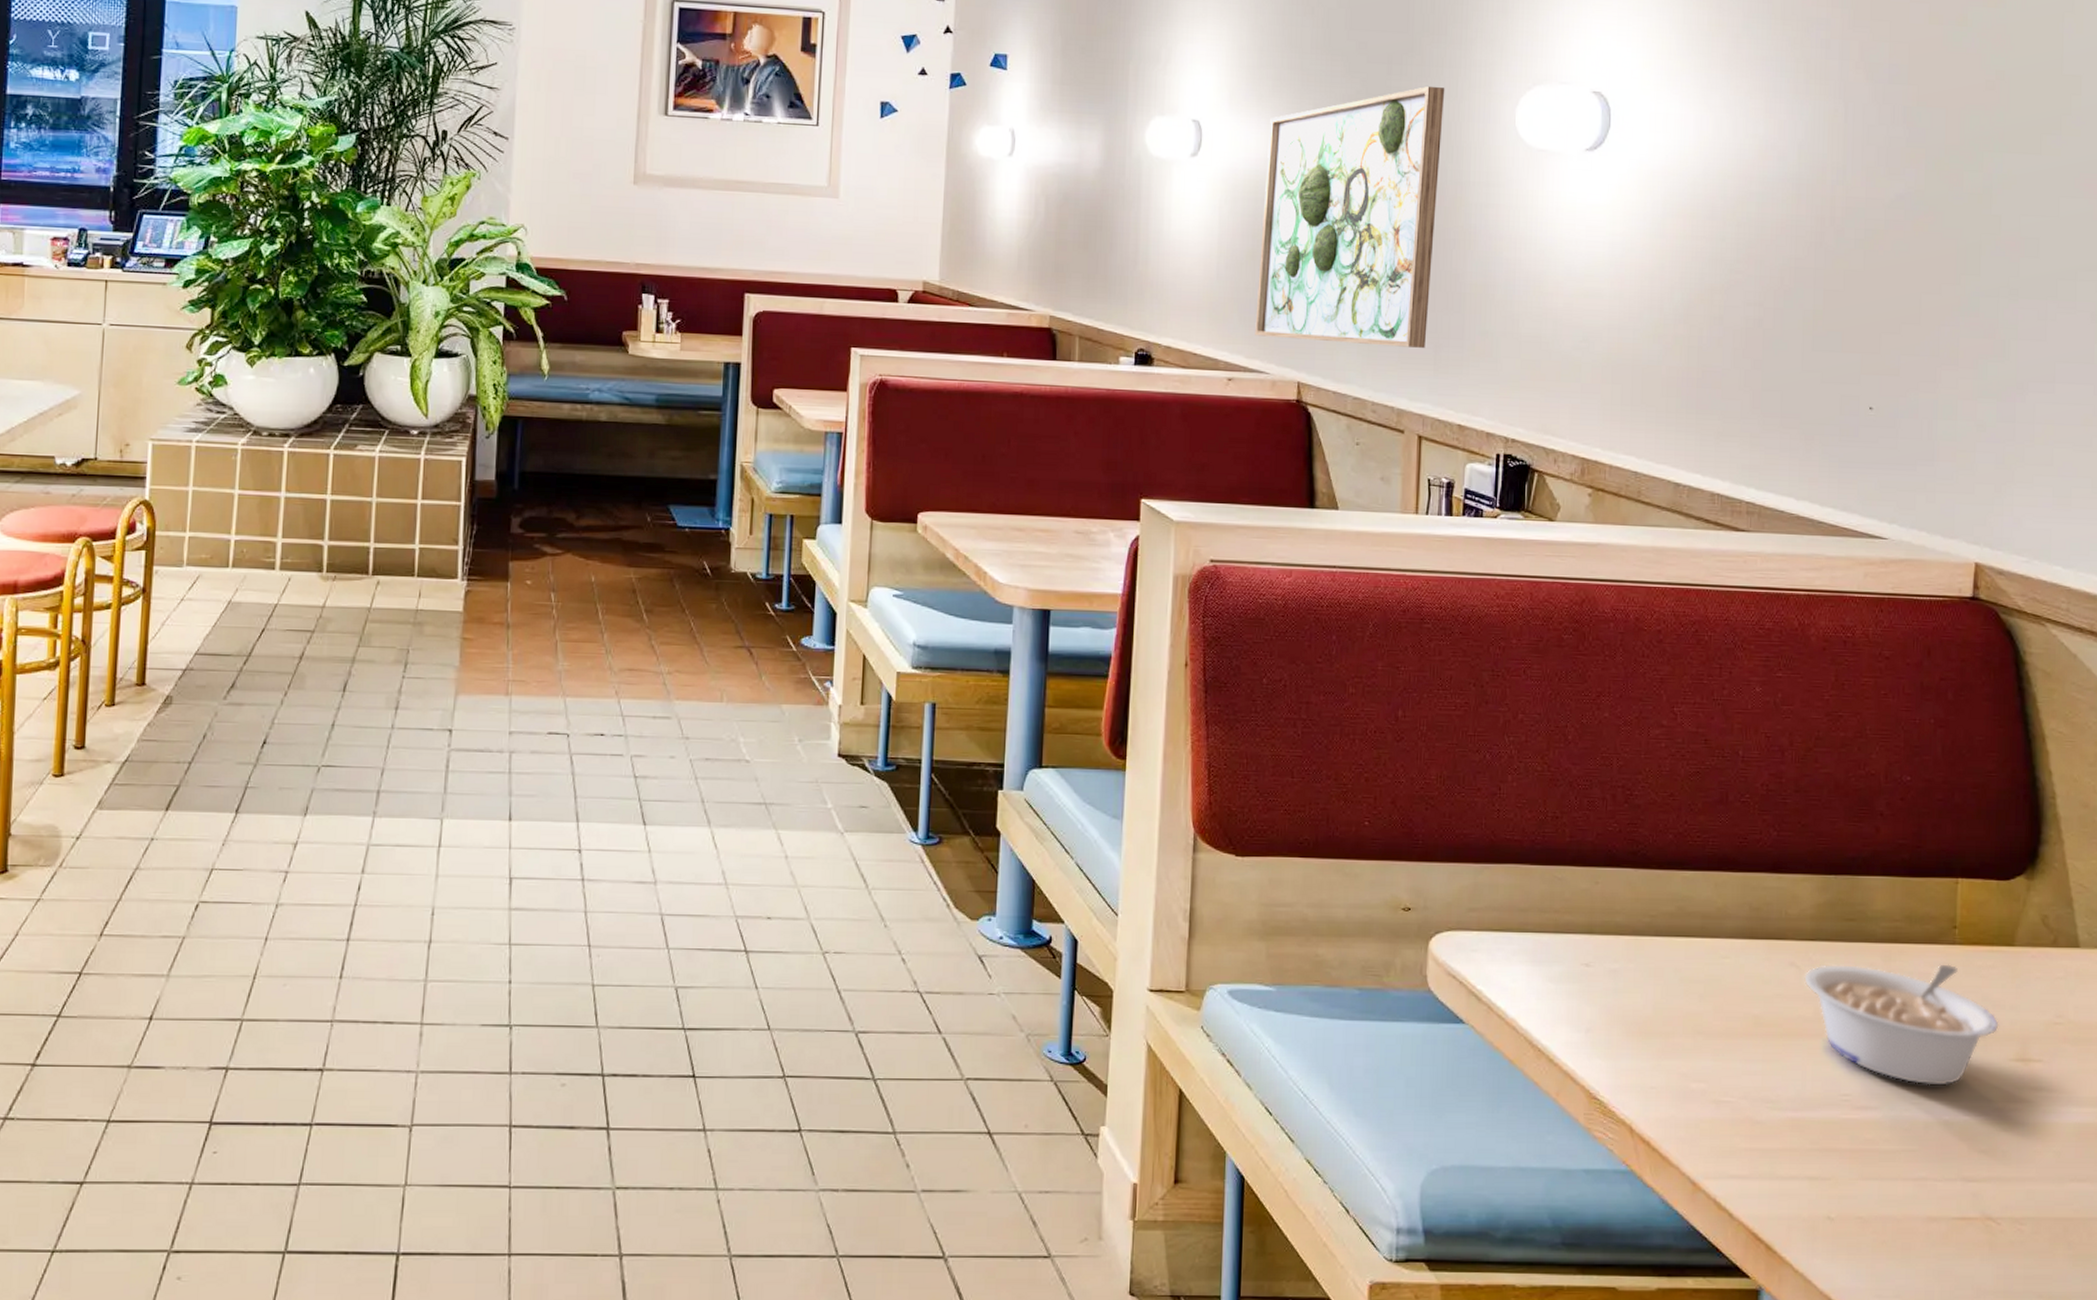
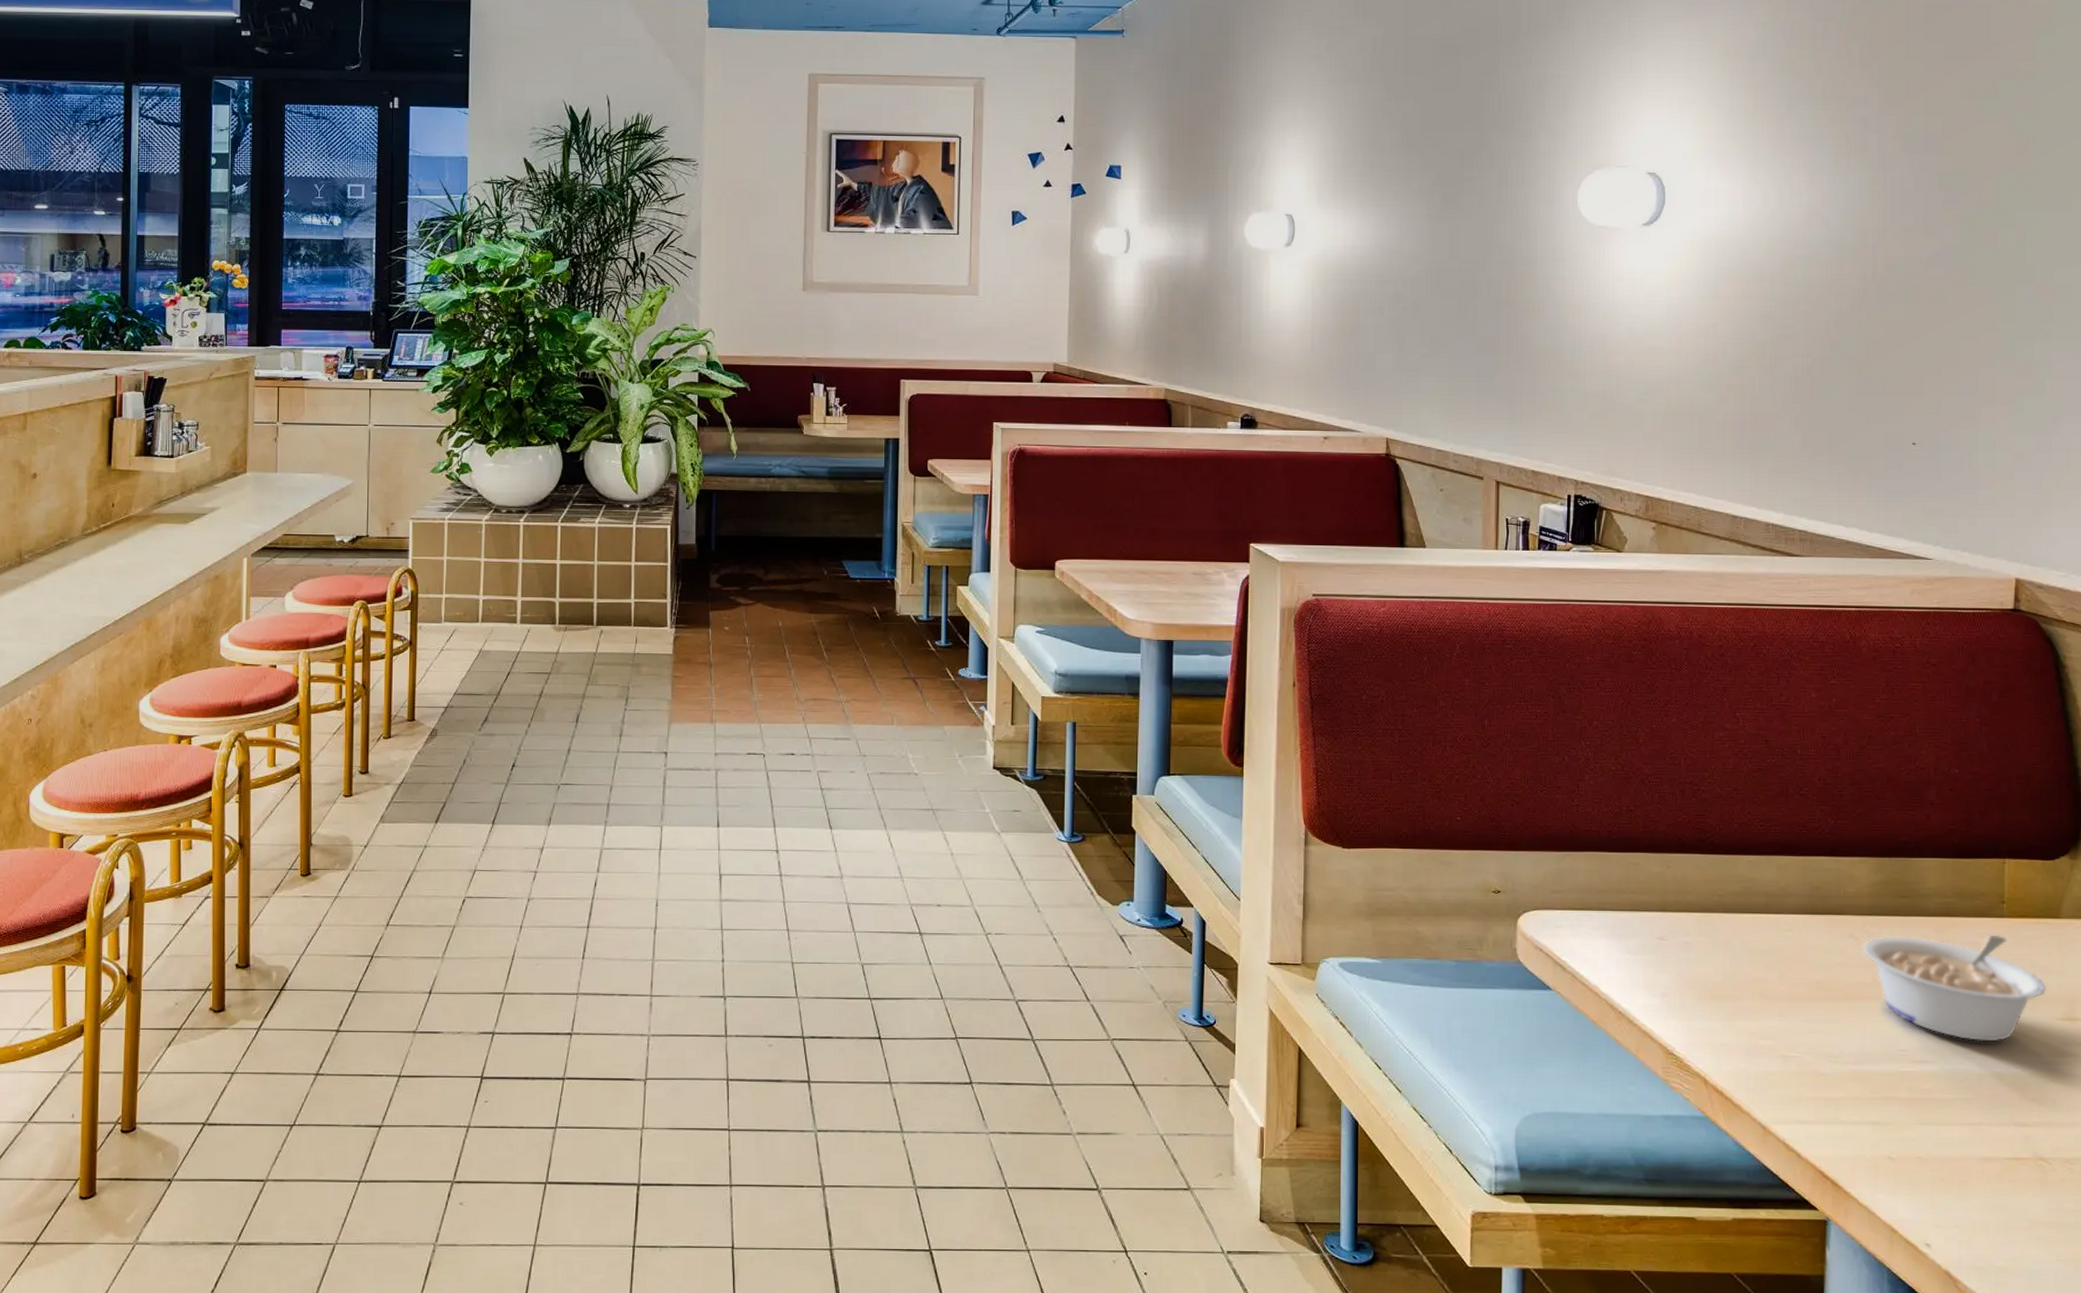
wall art: present [1255,86,1445,348] -> none [1347,175,1513,405]

